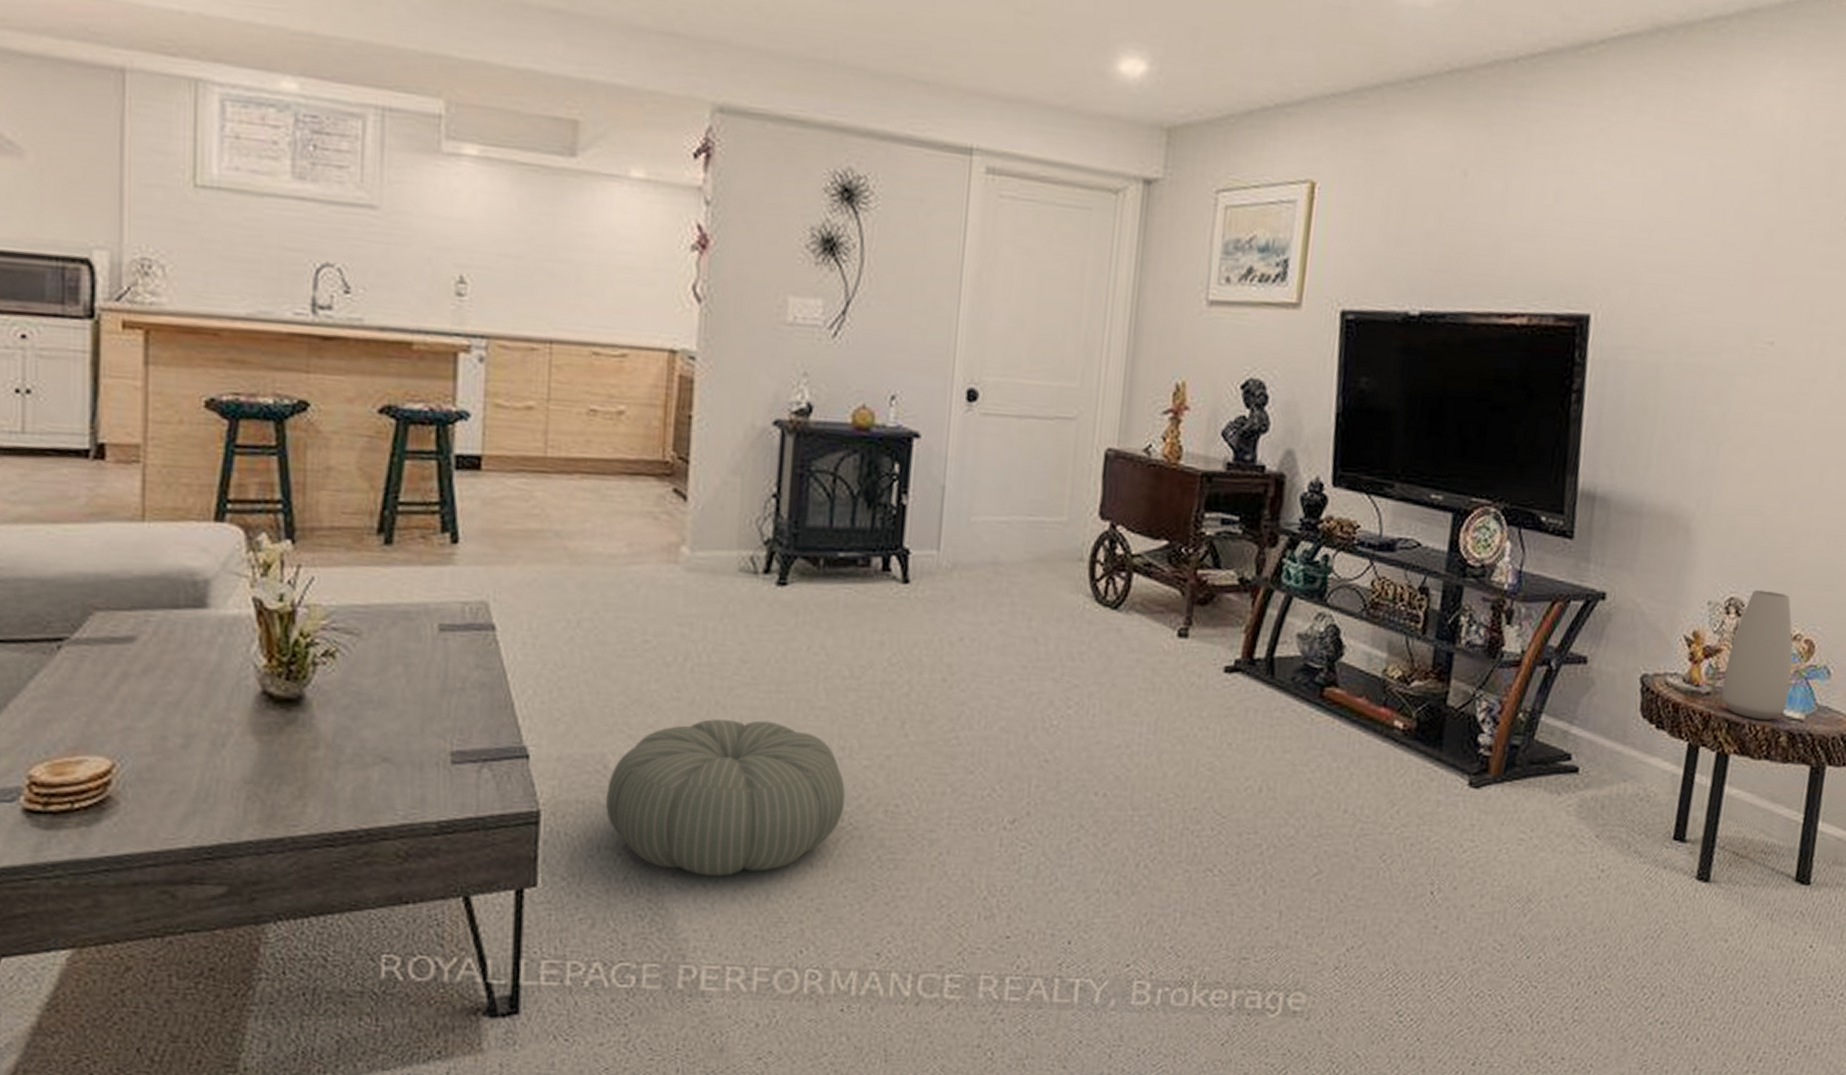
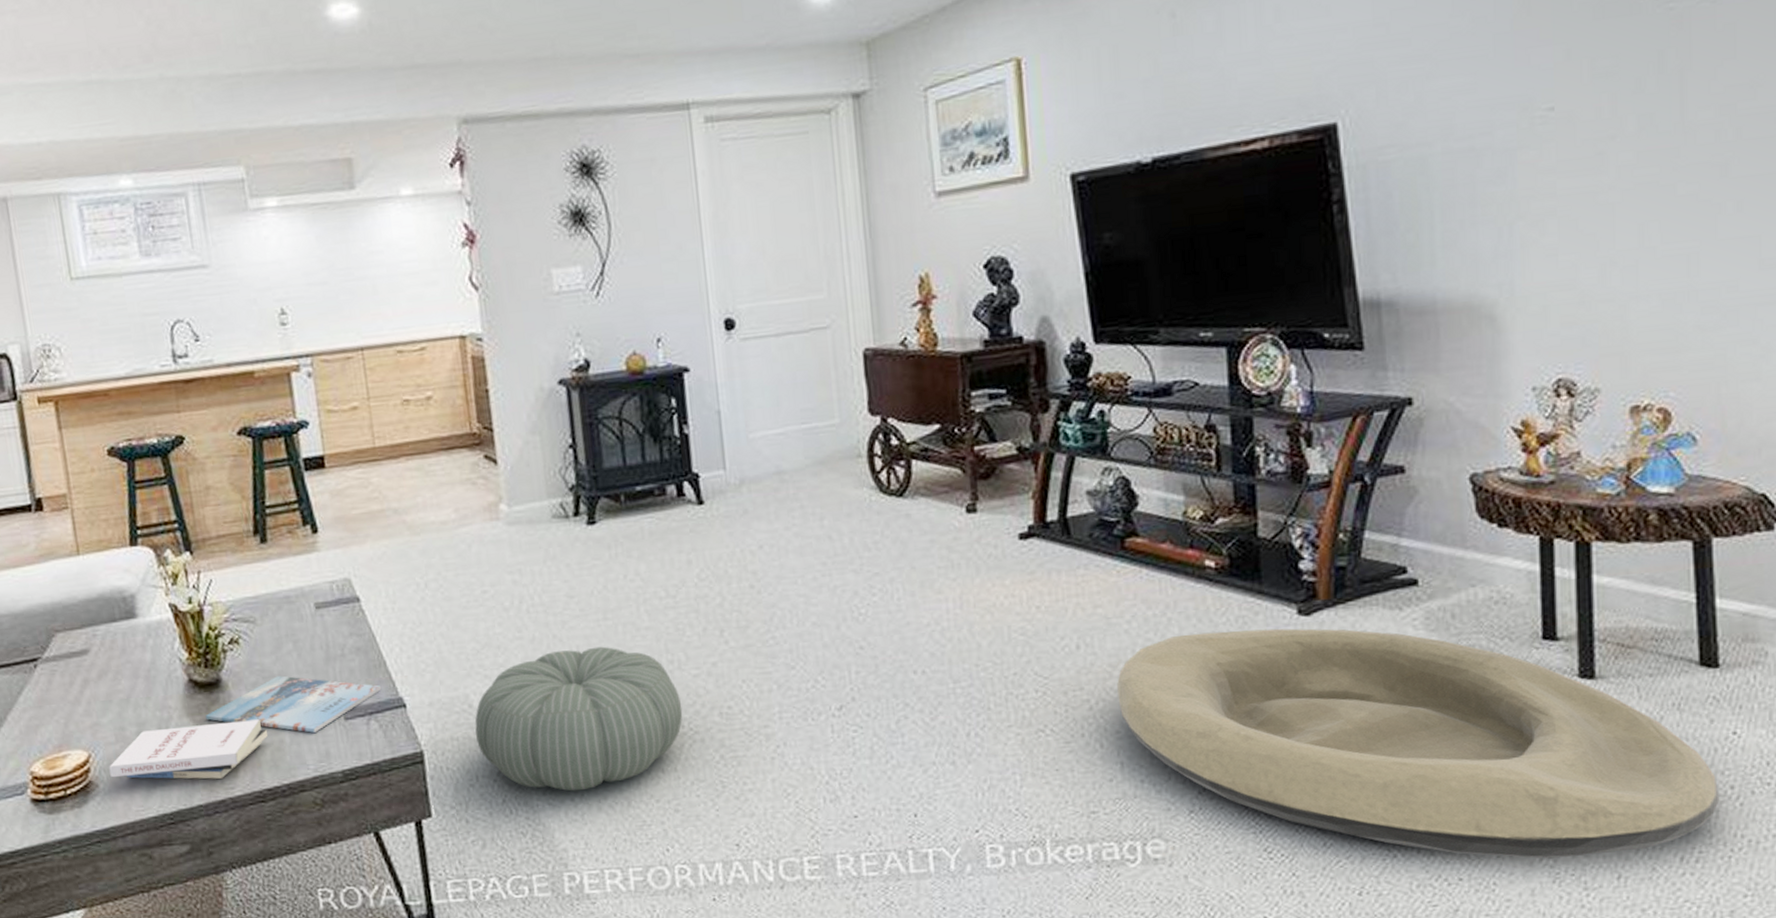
books: none [137,744,353,813] -> present [109,719,268,779]
magazine: none [276,702,504,774] -> present [205,675,382,733]
dog bed: none [1288,791,1790,1047] -> present [1117,628,1720,859]
vase: present [1721,589,1793,721] -> none [1567,364,1649,501]

